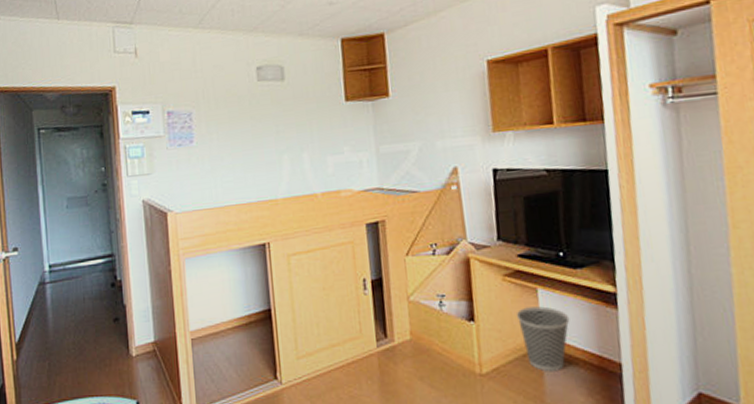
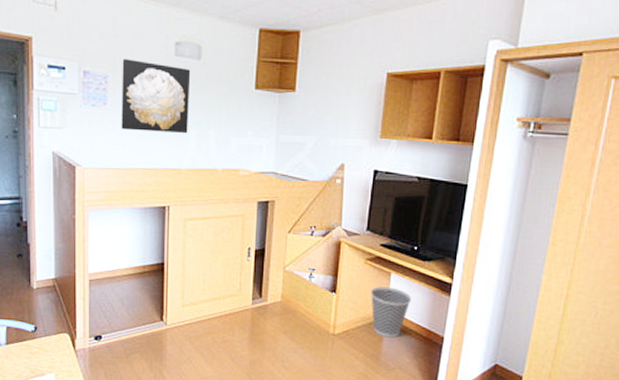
wall art: none [205,91,280,167] -> present [121,59,191,133]

